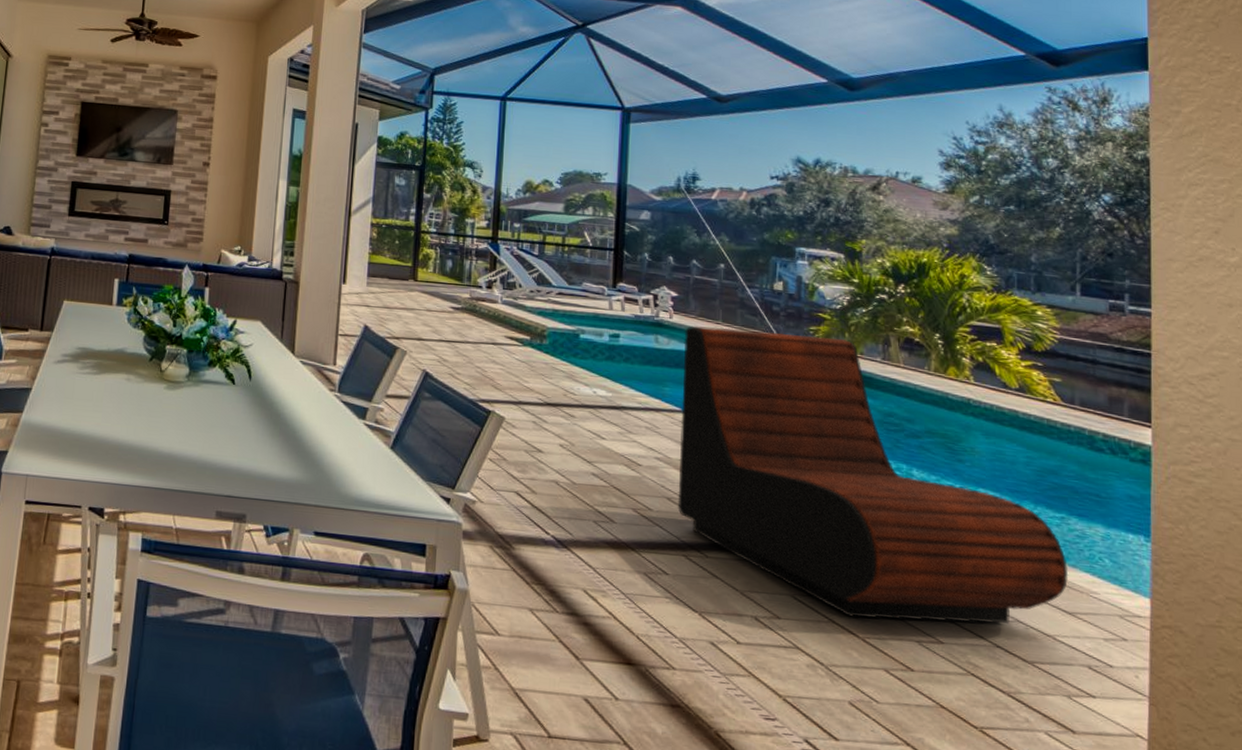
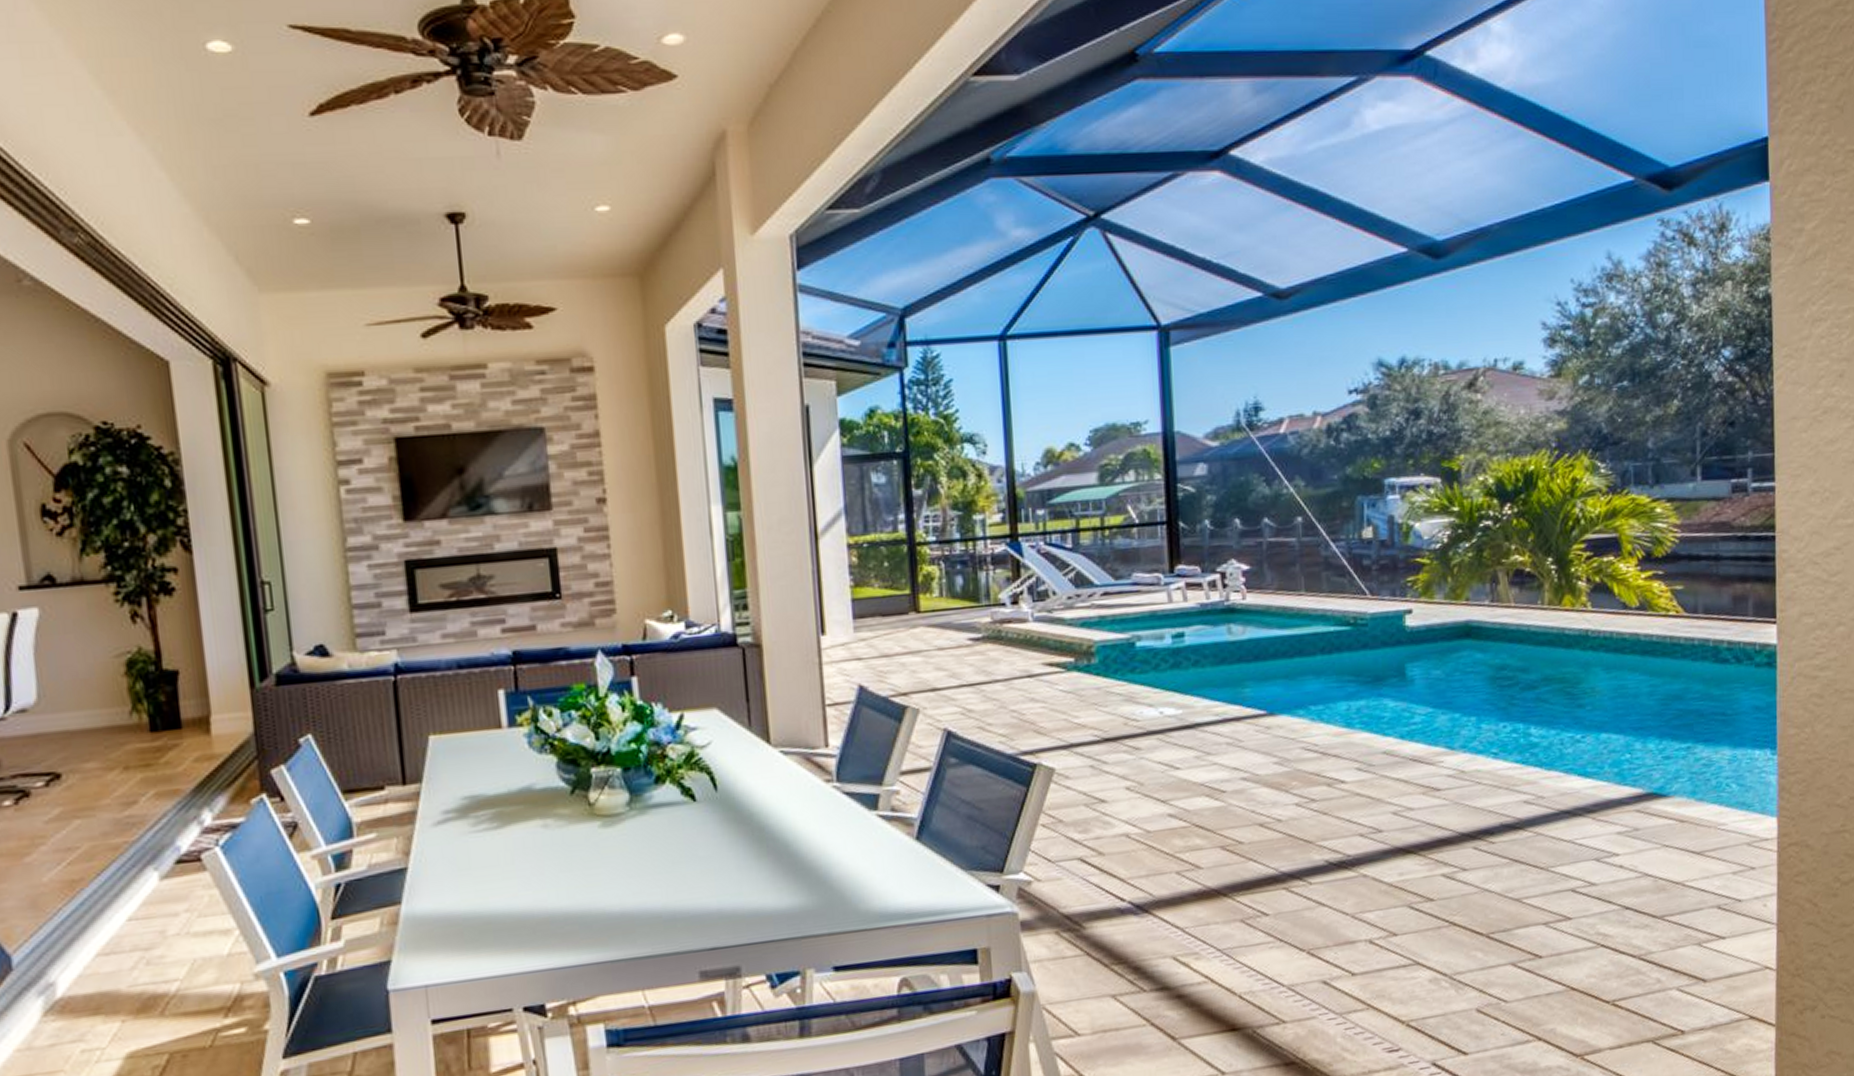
lounge chair: present [677,326,1069,624] -> none [1261,584,1696,915]

